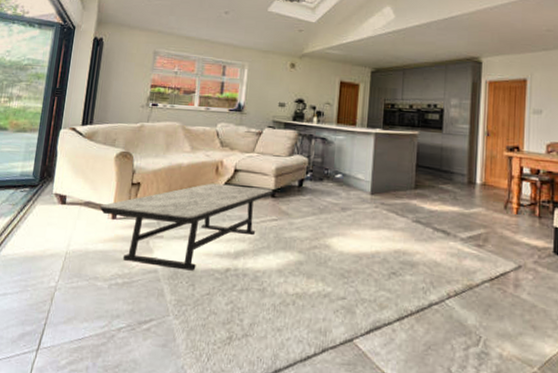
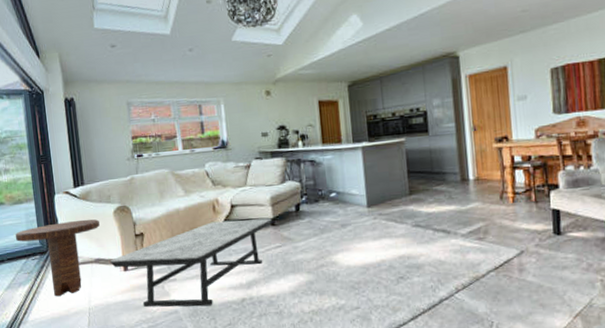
side table: none [10,158,99,235] -> present [16,219,100,297]

